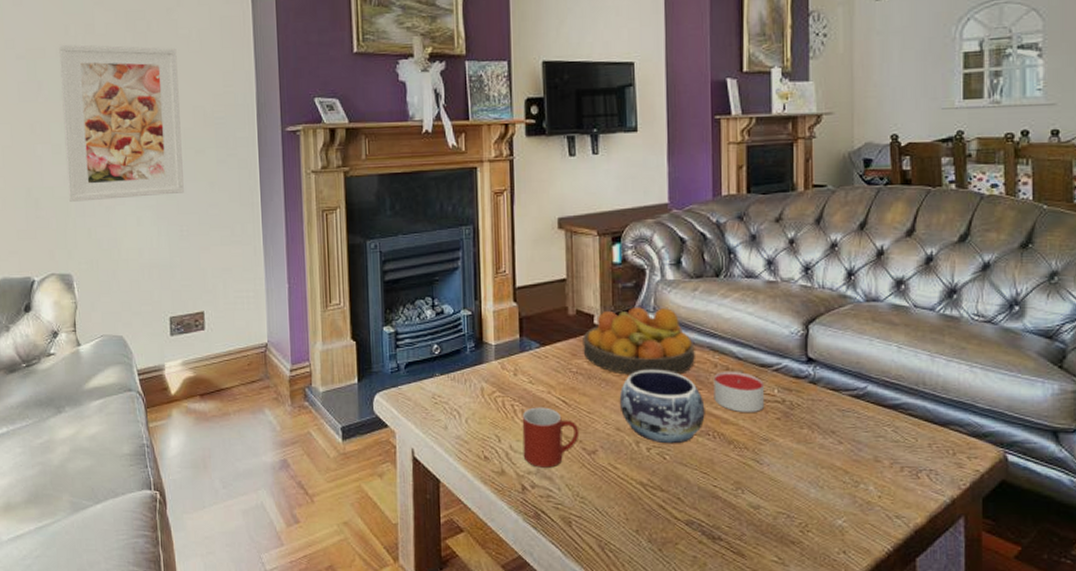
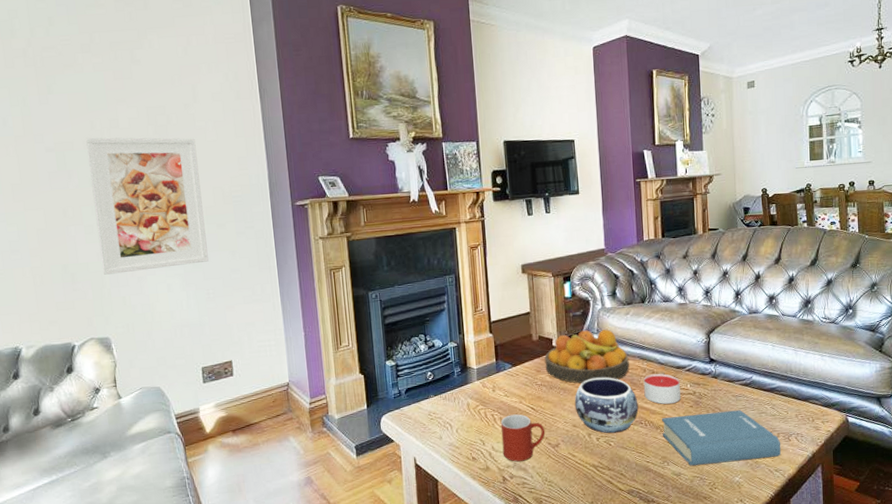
hardback book: none [736,429,906,499] -> present [662,410,781,466]

